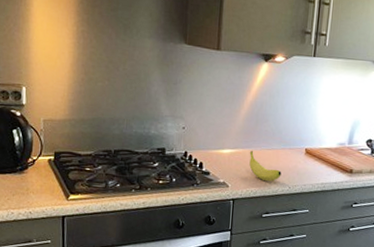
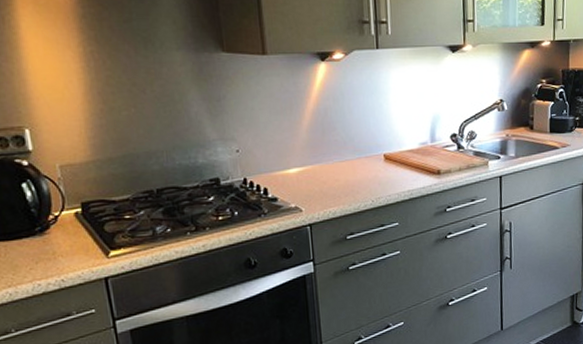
fruit: present [249,150,282,182] -> none [320,165,361,199]

